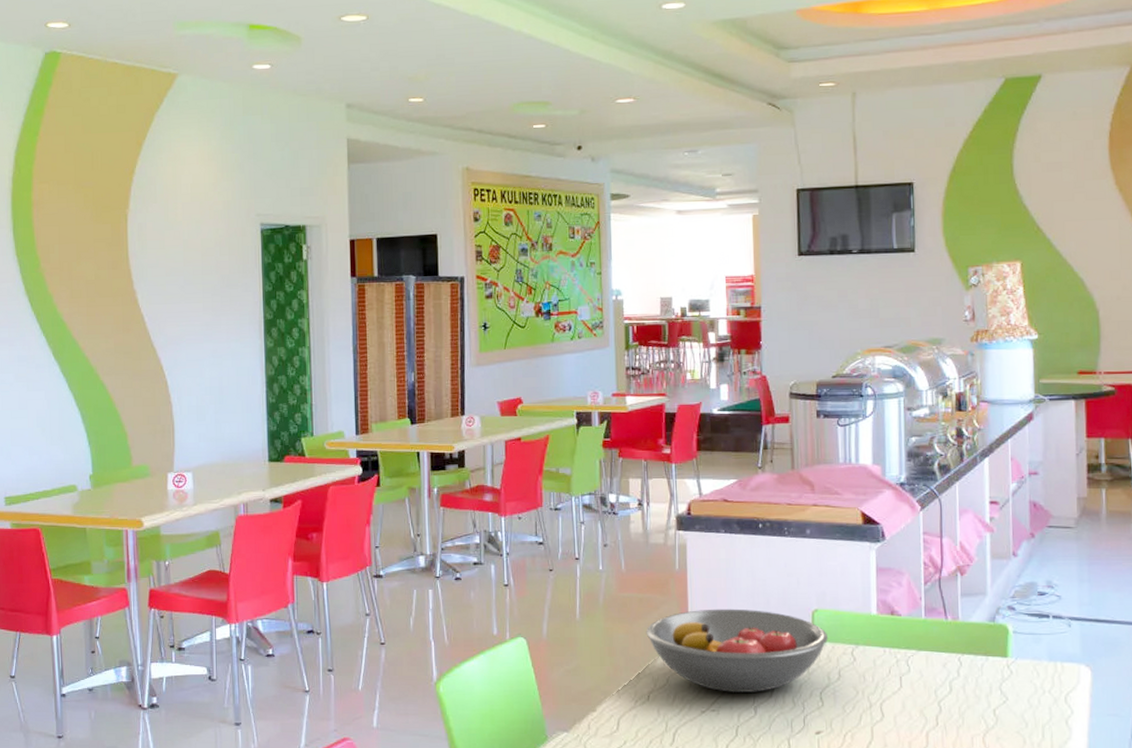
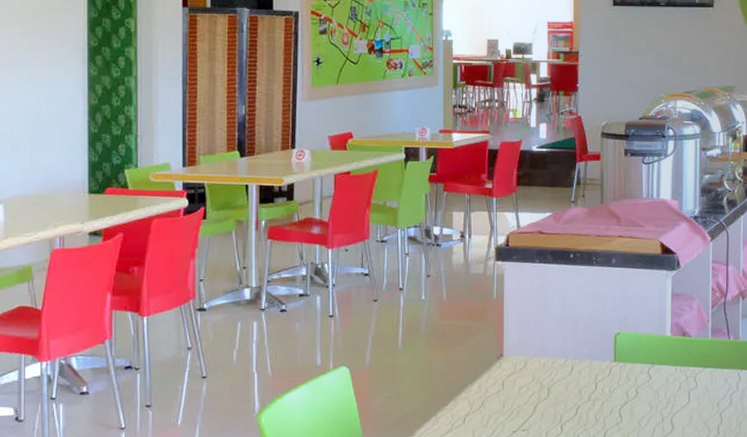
fruit bowl: present [646,608,829,692] -> none [464,334,628,412]

